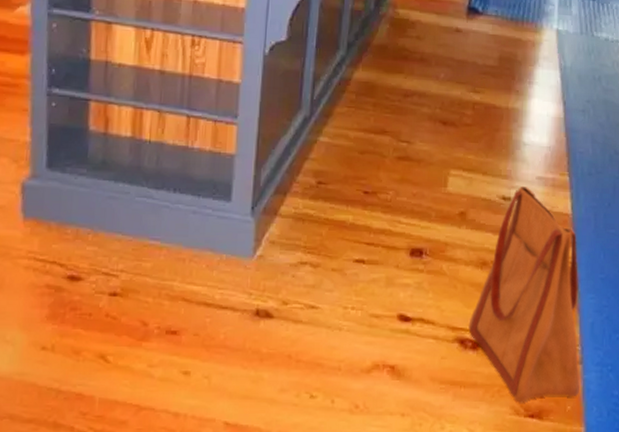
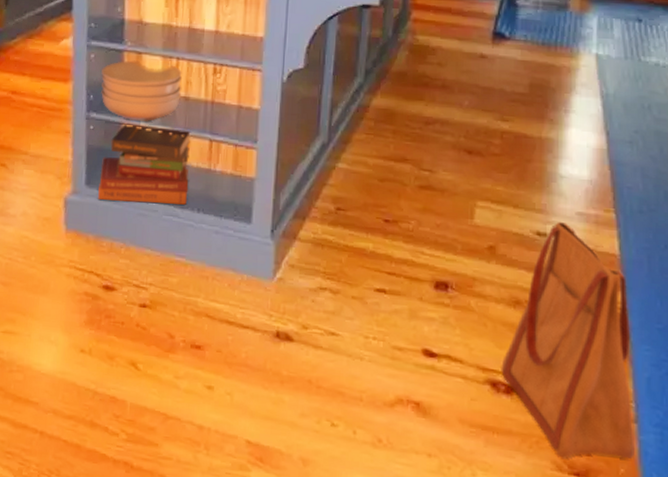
books: none [61,100,167,185] -> present [97,123,191,205]
bowl: none [64,30,157,98] -> present [100,59,182,122]

